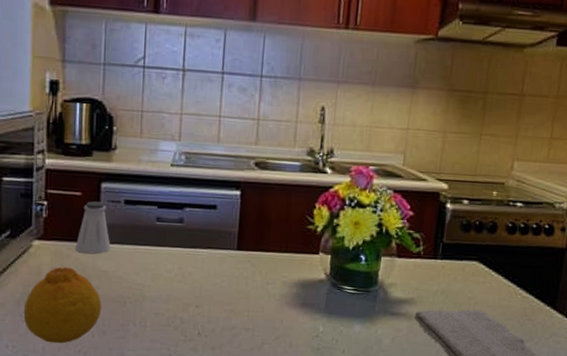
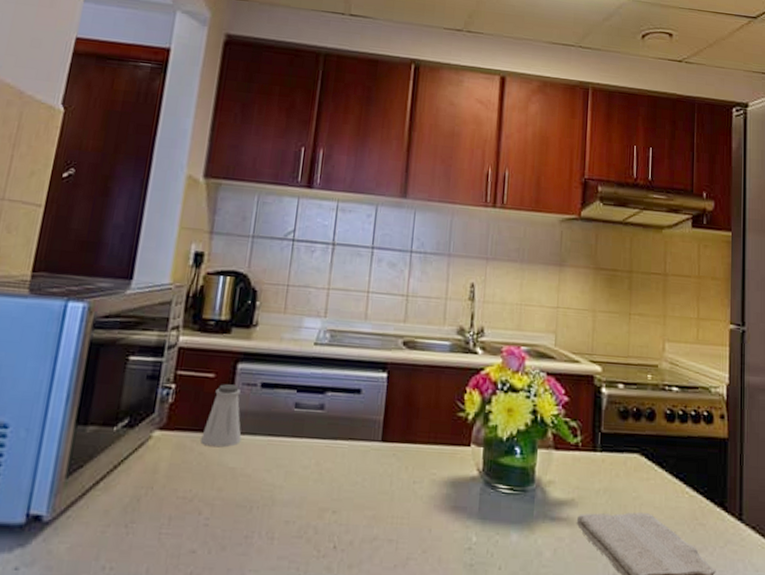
fruit: present [23,267,102,344] -> none [128,463,225,564]

